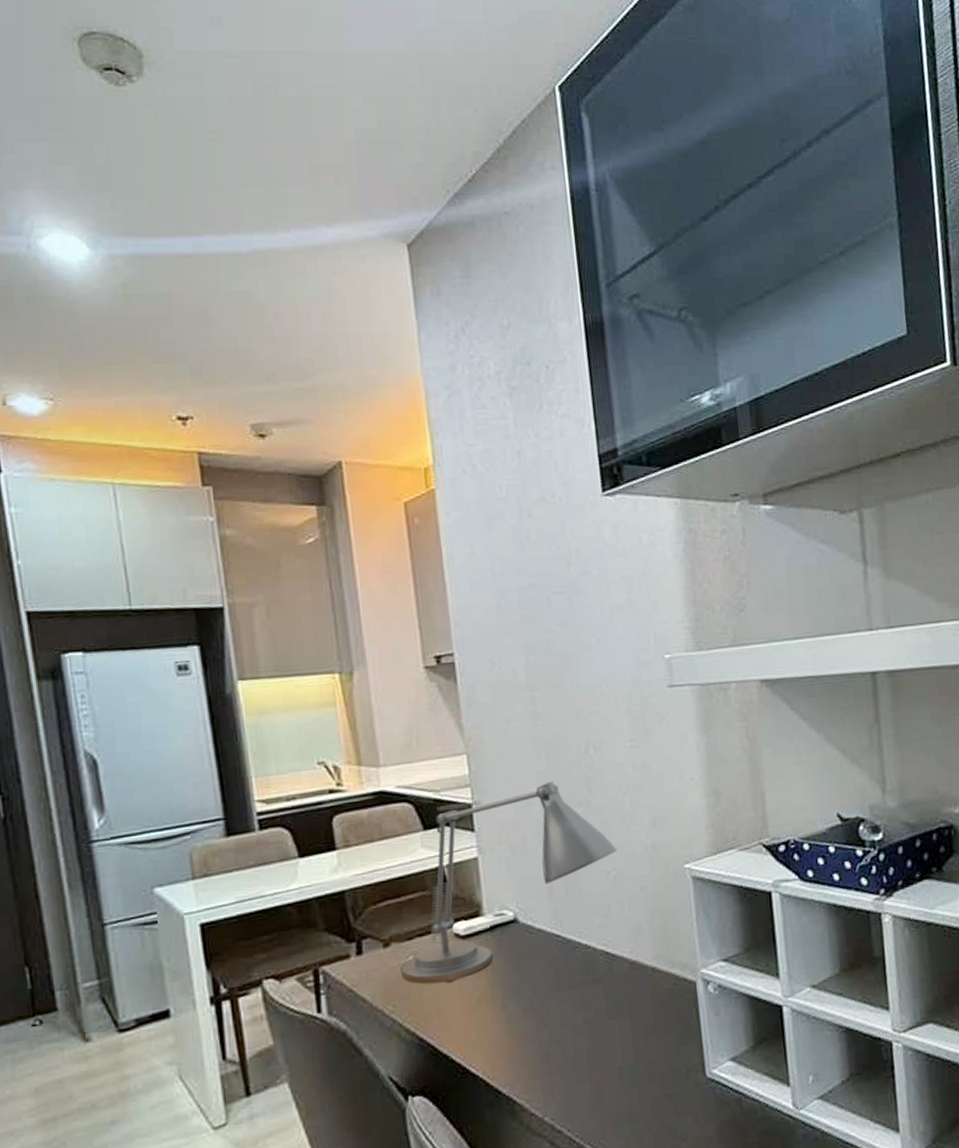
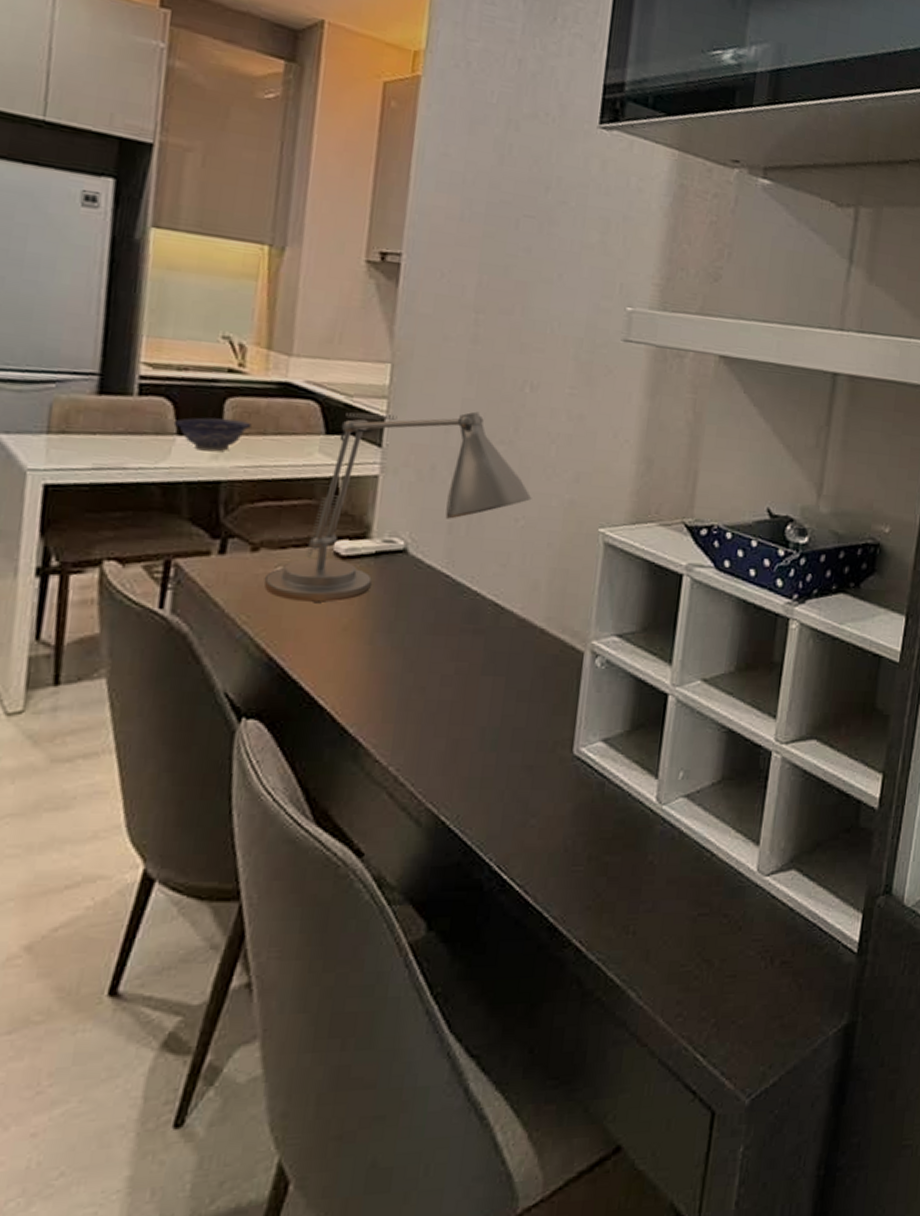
decorative bowl: none [294,833,359,868] -> present [173,417,252,452]

